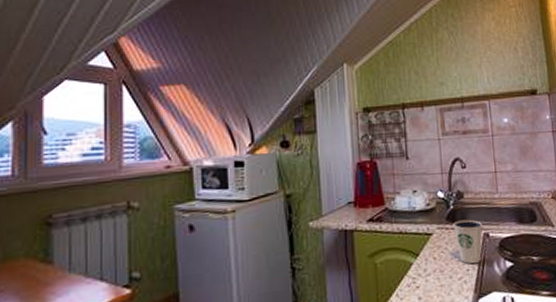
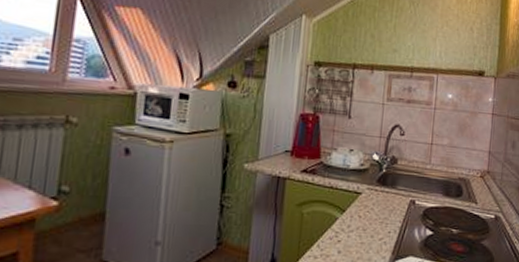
dixie cup: present [453,219,482,264] -> none [383,184,410,228]

